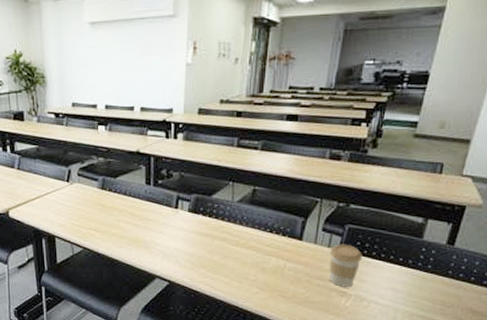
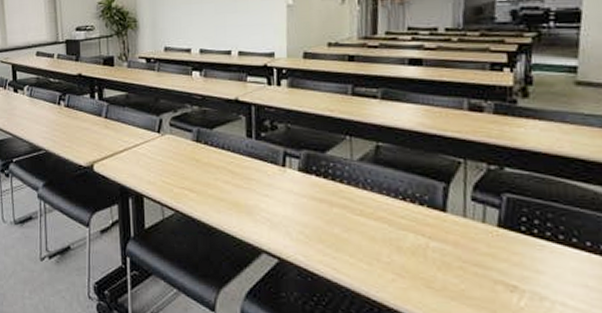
coffee cup: present [329,244,362,287] -> none [485,219,532,279]

